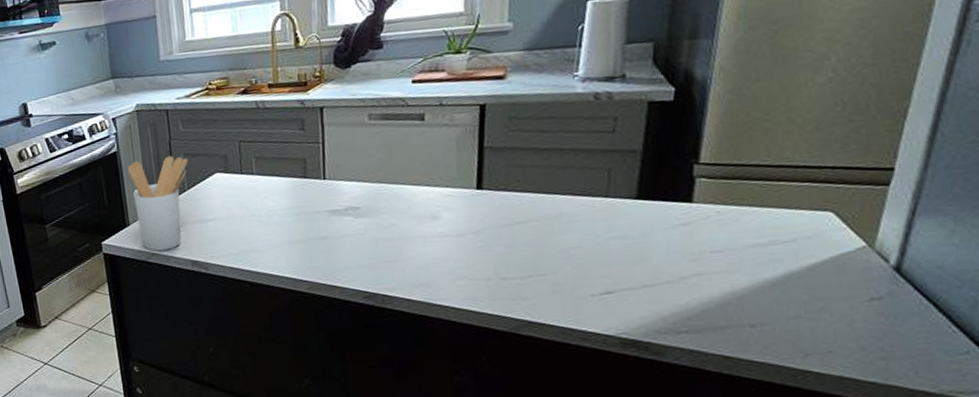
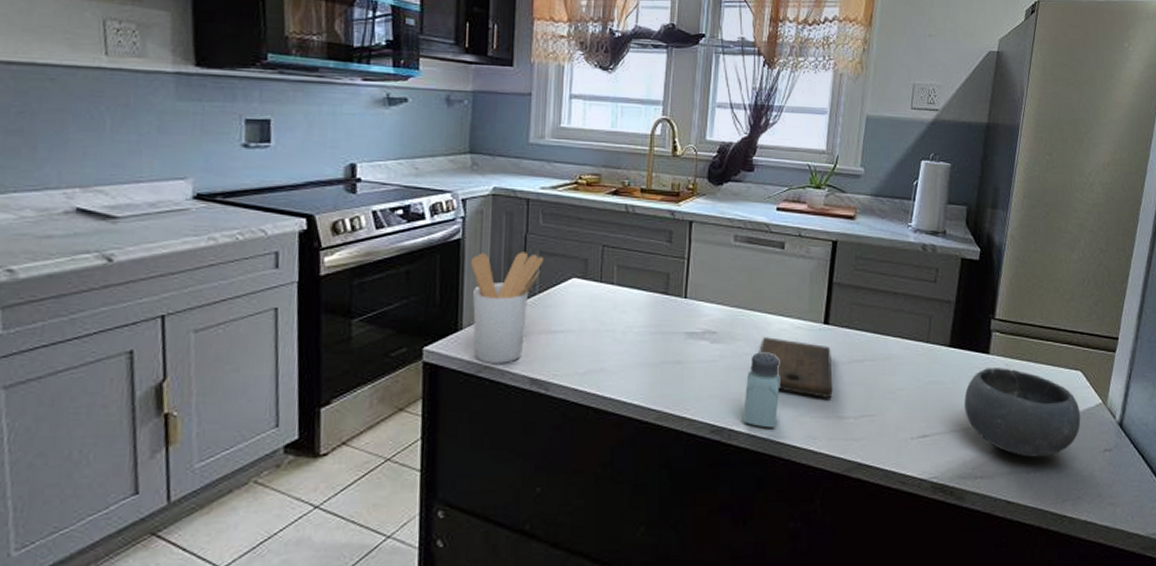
saltshaker: none [395,222,432,292] -> present [743,352,780,428]
cutting board: none [406,207,493,262] -> present [759,337,833,399]
bowl: none [659,216,833,310] -> present [964,368,1081,457]

